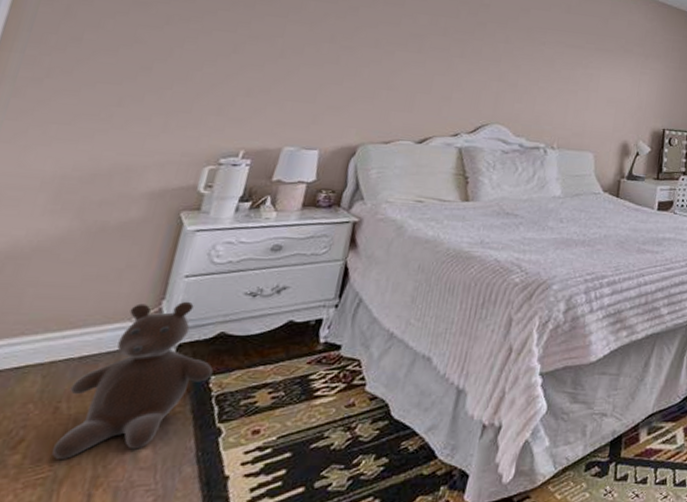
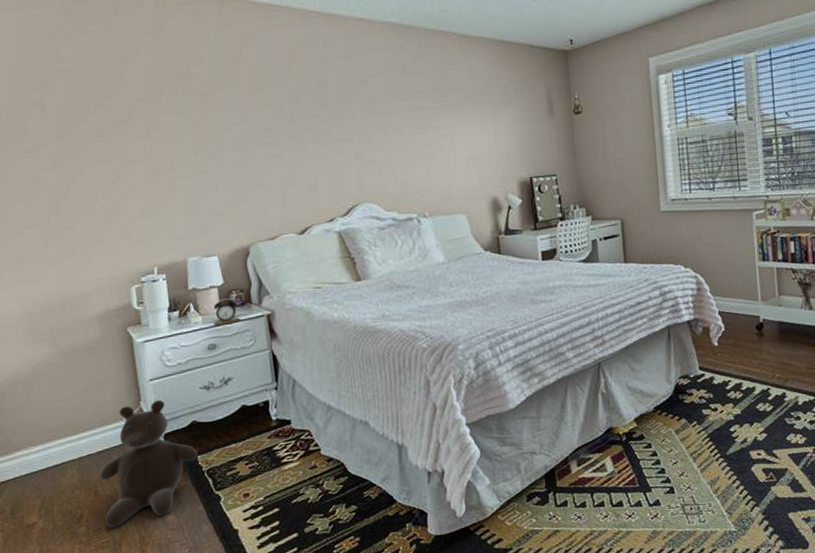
alarm clock: none [288,197,323,227] -> present [213,298,240,326]

